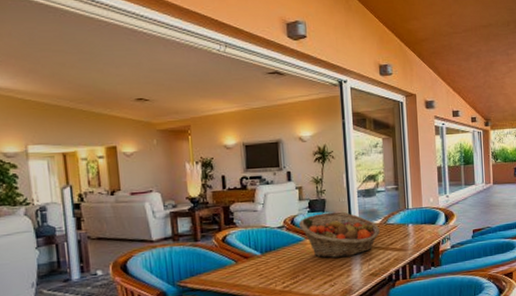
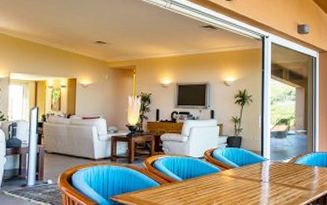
fruit basket: present [298,212,380,258] -> none [216,149,288,191]

